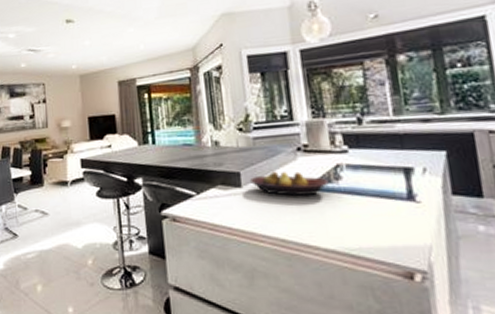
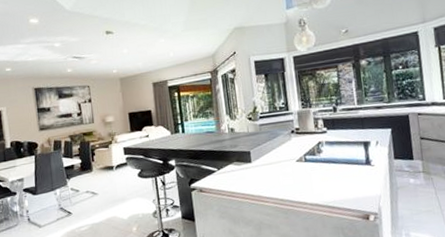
fruit bowl: present [249,171,329,197] -> none [257,148,314,167]

